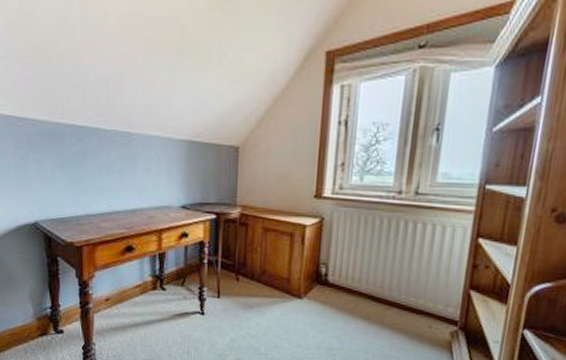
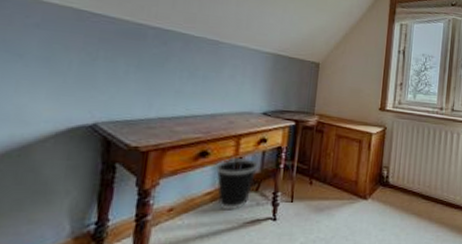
wastebasket: none [141,252,181,303] -> present [215,157,258,211]

